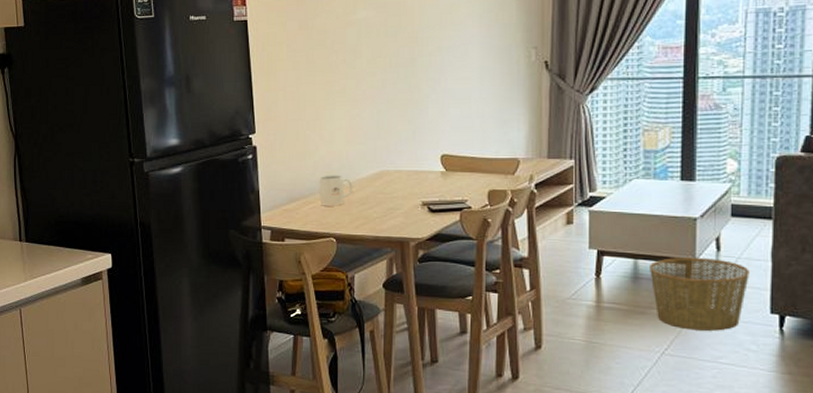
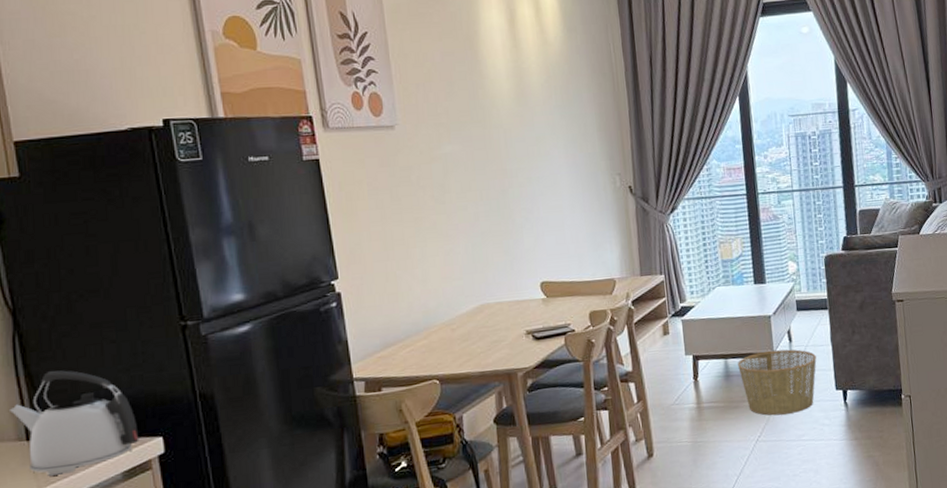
kettle: none [9,188,95,272] -> present [8,370,139,476]
mug: present [318,175,353,206] -> none [414,313,454,348]

